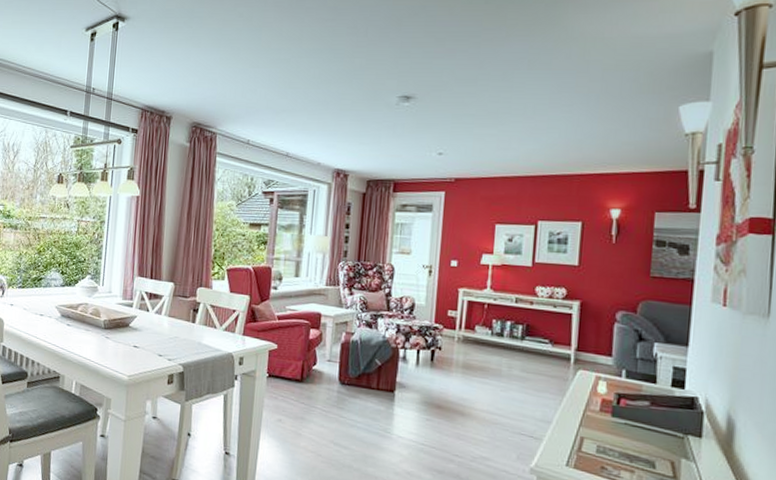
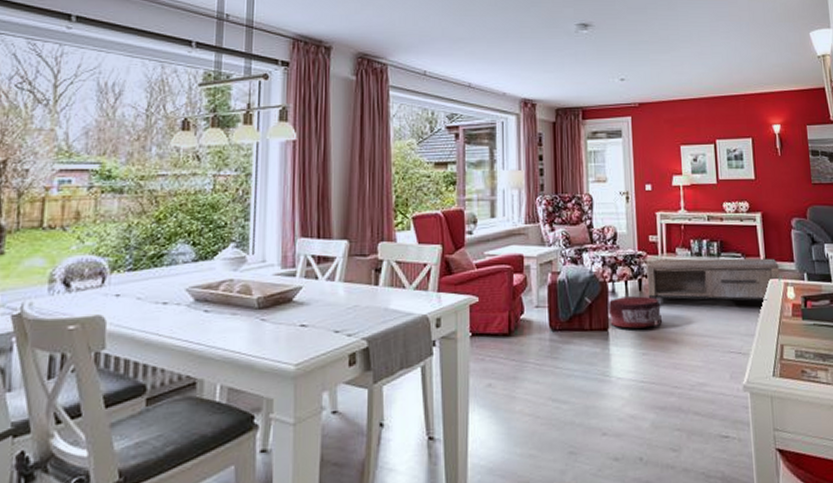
pouf: none [396,364,452,397] -> present [608,296,663,329]
coffee table: none [439,334,593,391] -> present [646,258,780,301]

